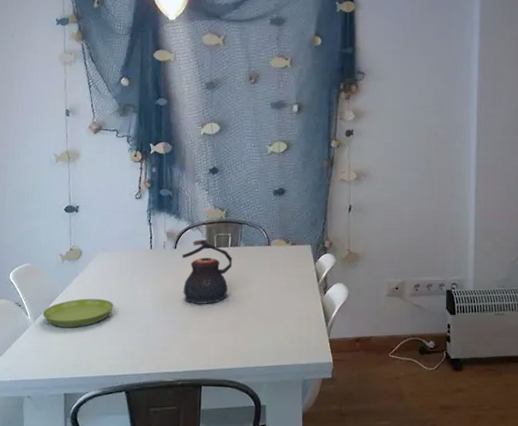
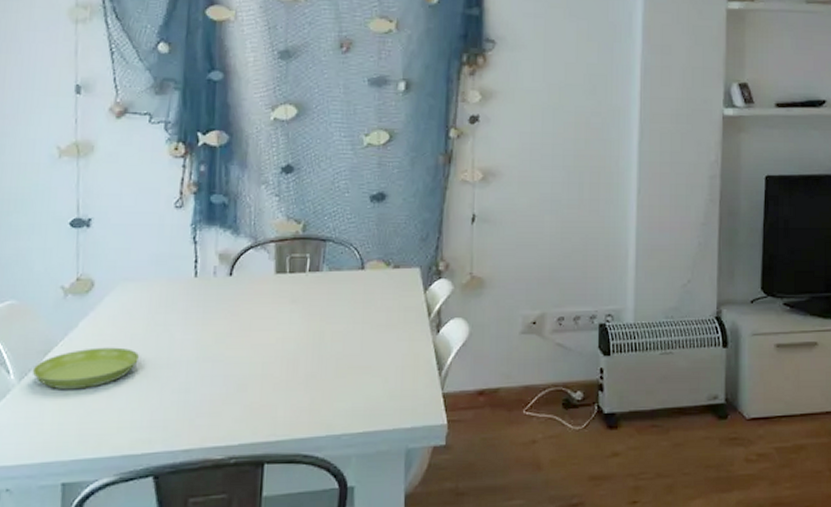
teapot: present [182,239,233,304] -> none [240,263,312,351]

